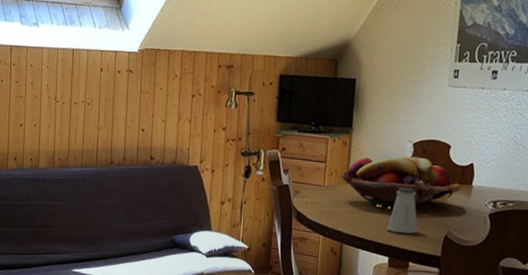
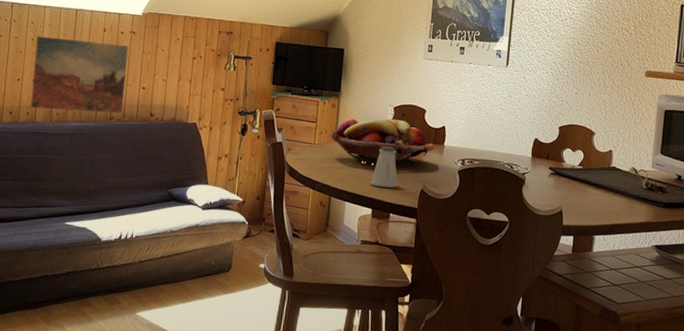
wall art: none [33,79,126,157] -> present [30,36,129,113]

